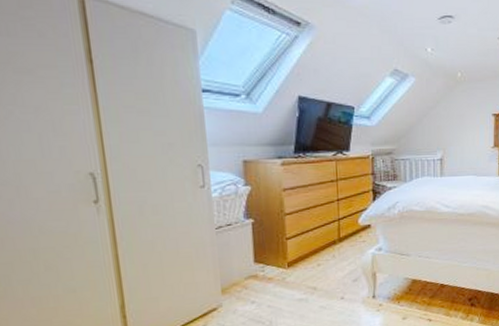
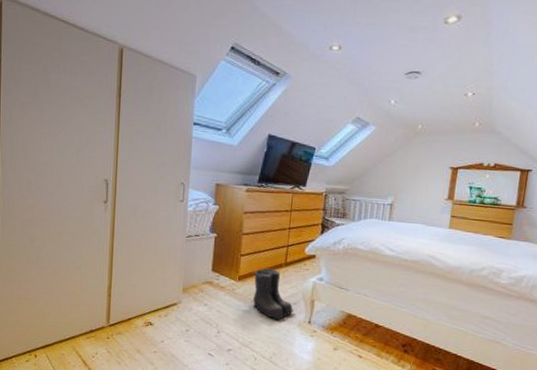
boots: none [305,247,356,302] -> present [253,268,295,320]

